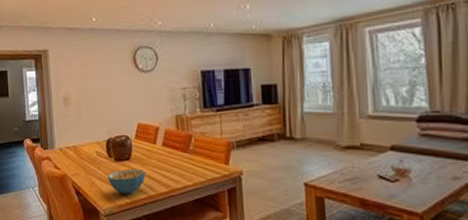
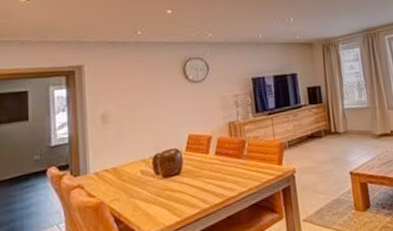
cereal bowl: present [108,169,146,194] -> none [155,182,198,213]

